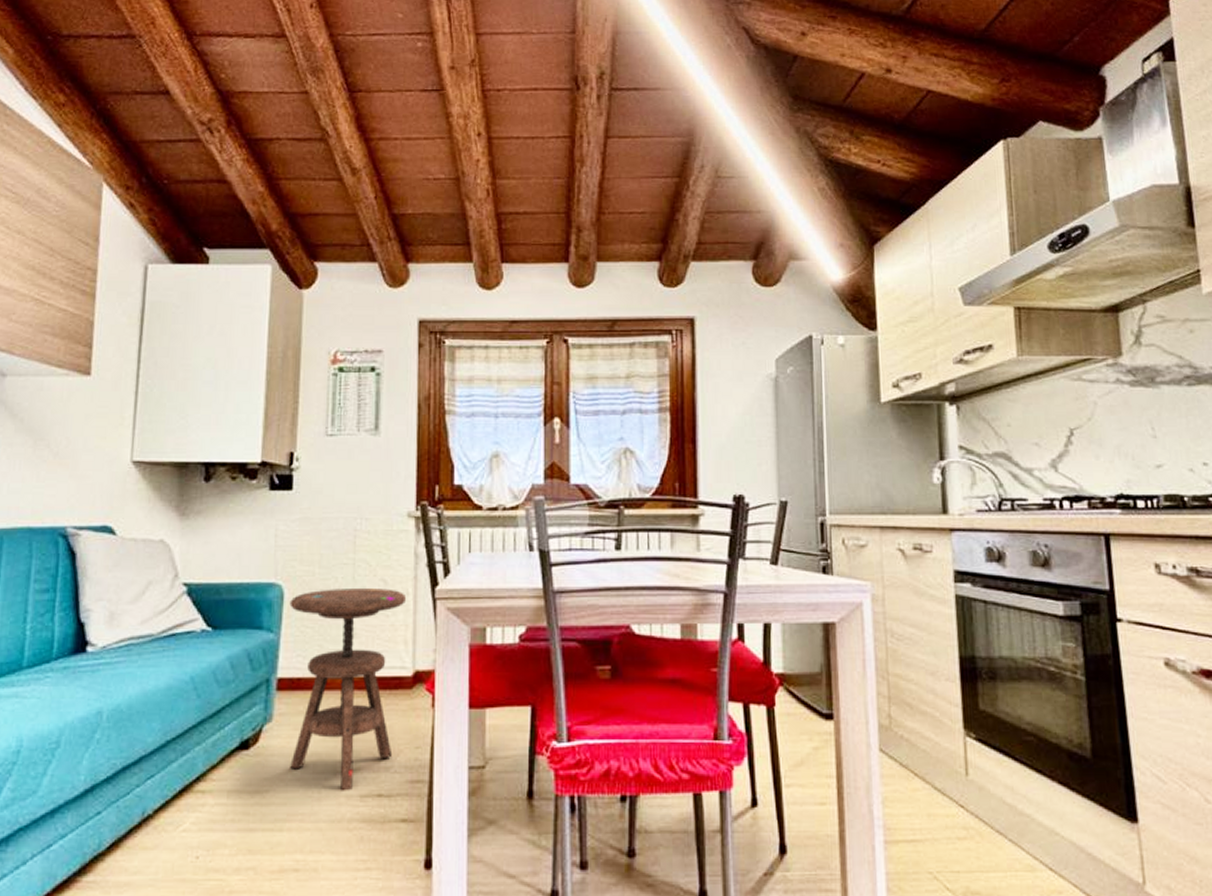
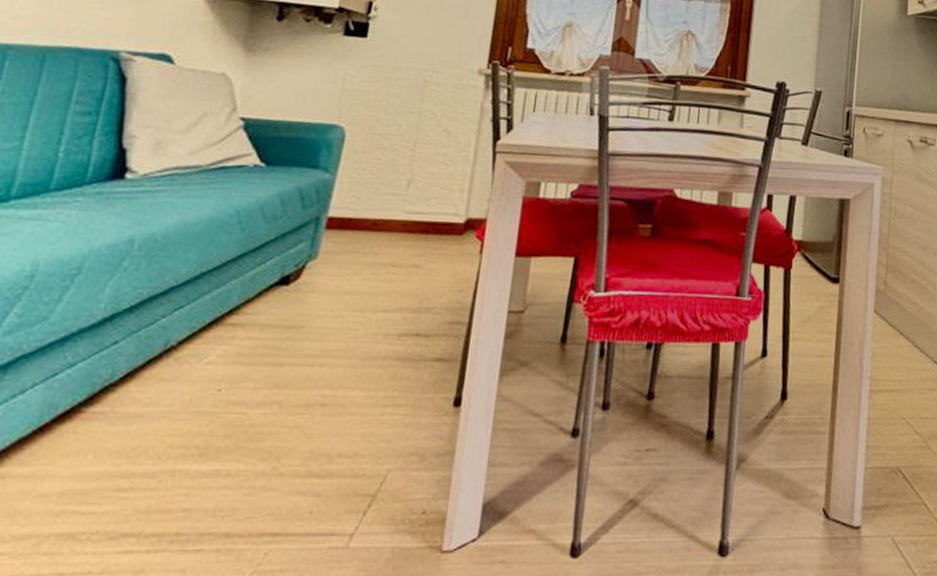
side table: present [289,589,407,791] -> none [330,135,468,330]

